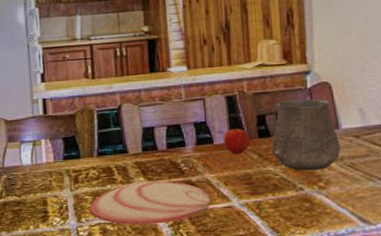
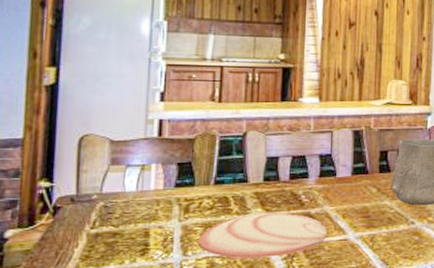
apple: present [224,128,250,154] -> none [346,162,371,187]

